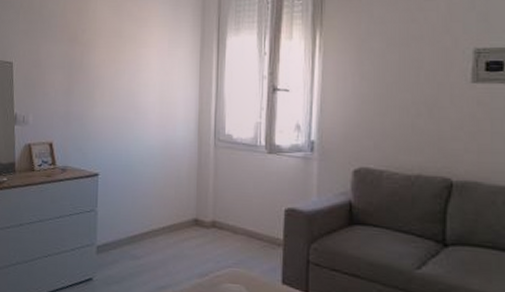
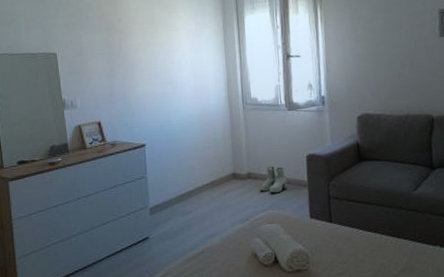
boots: none [225,216,258,249] -> present [259,166,287,194]

